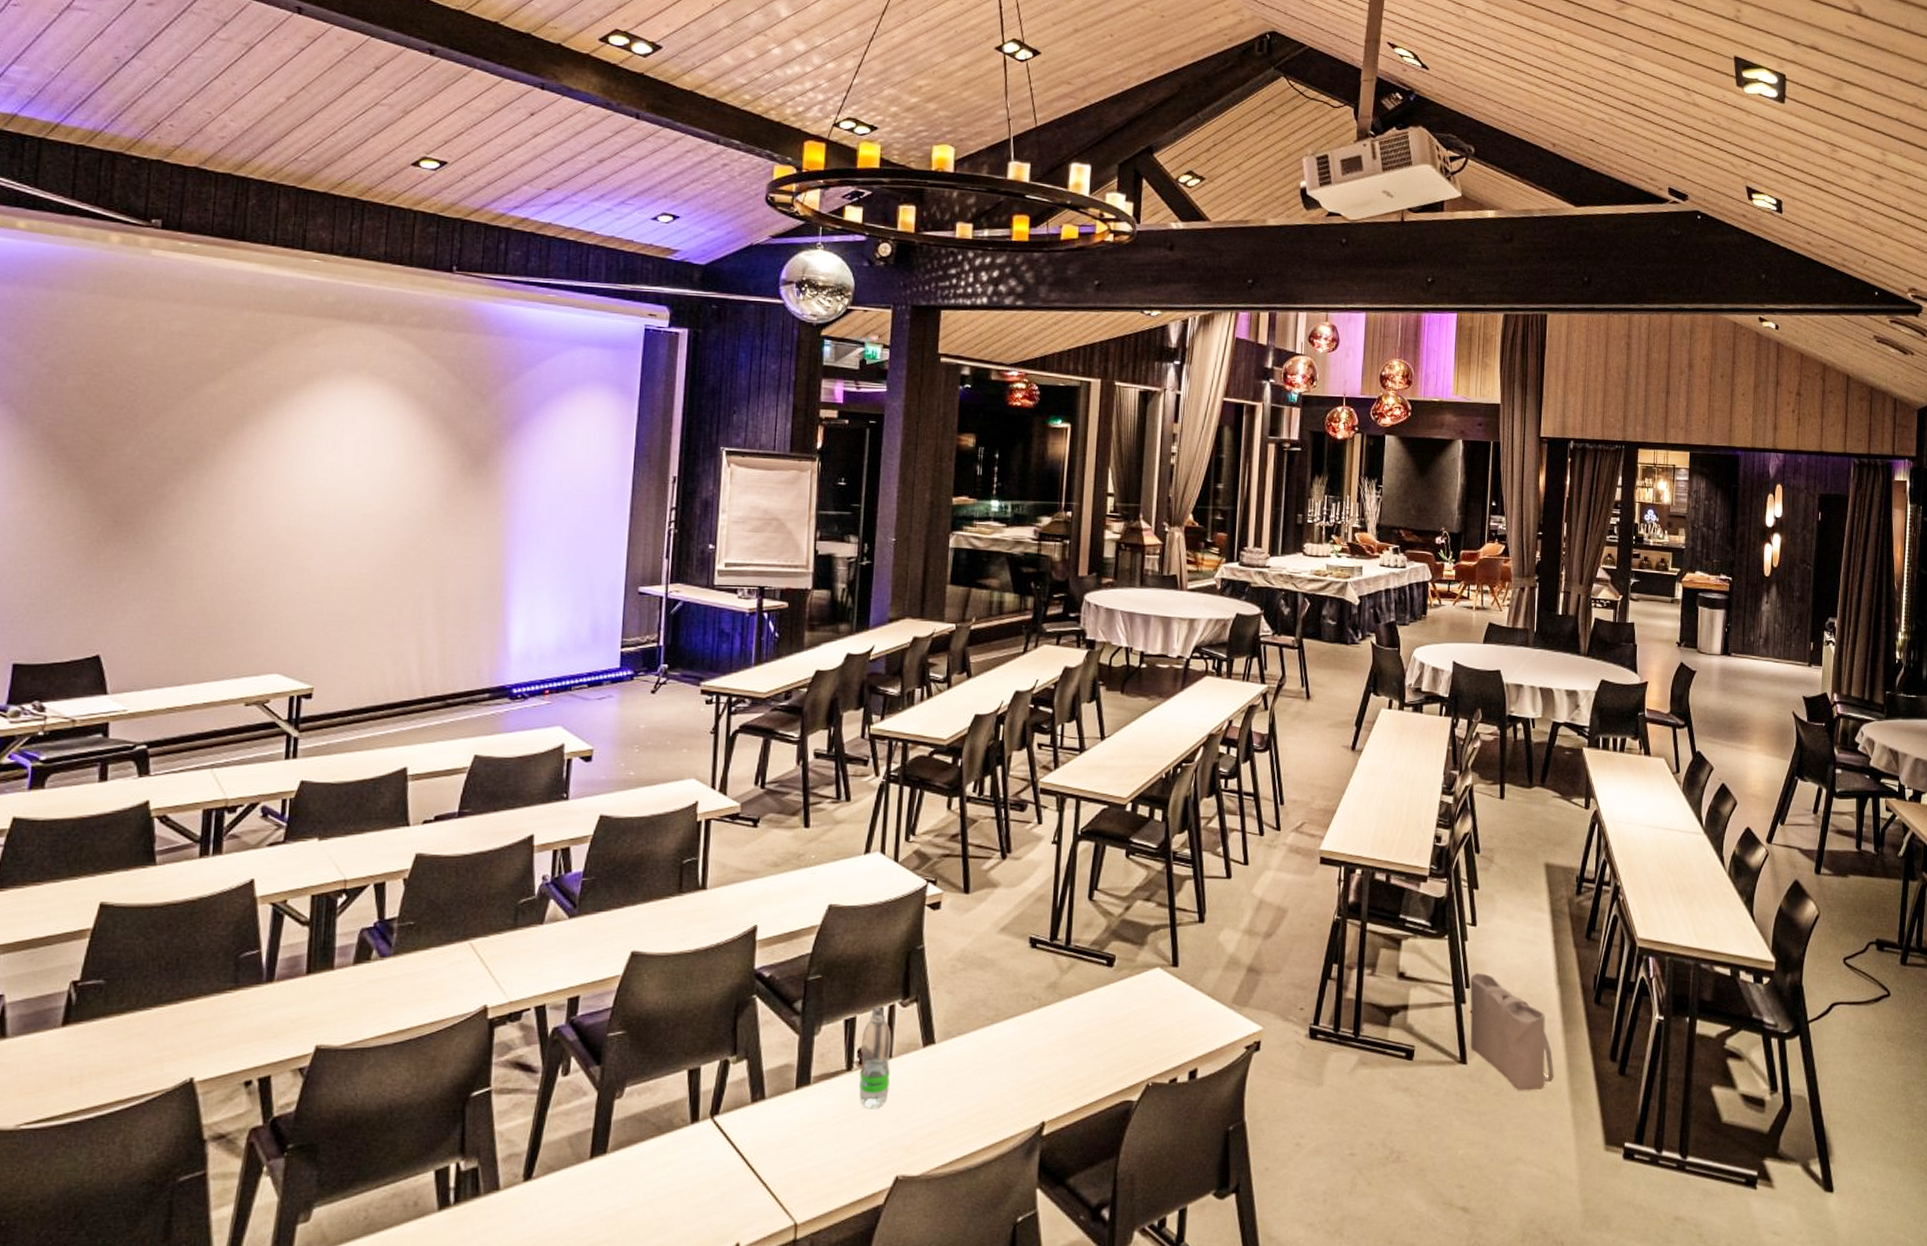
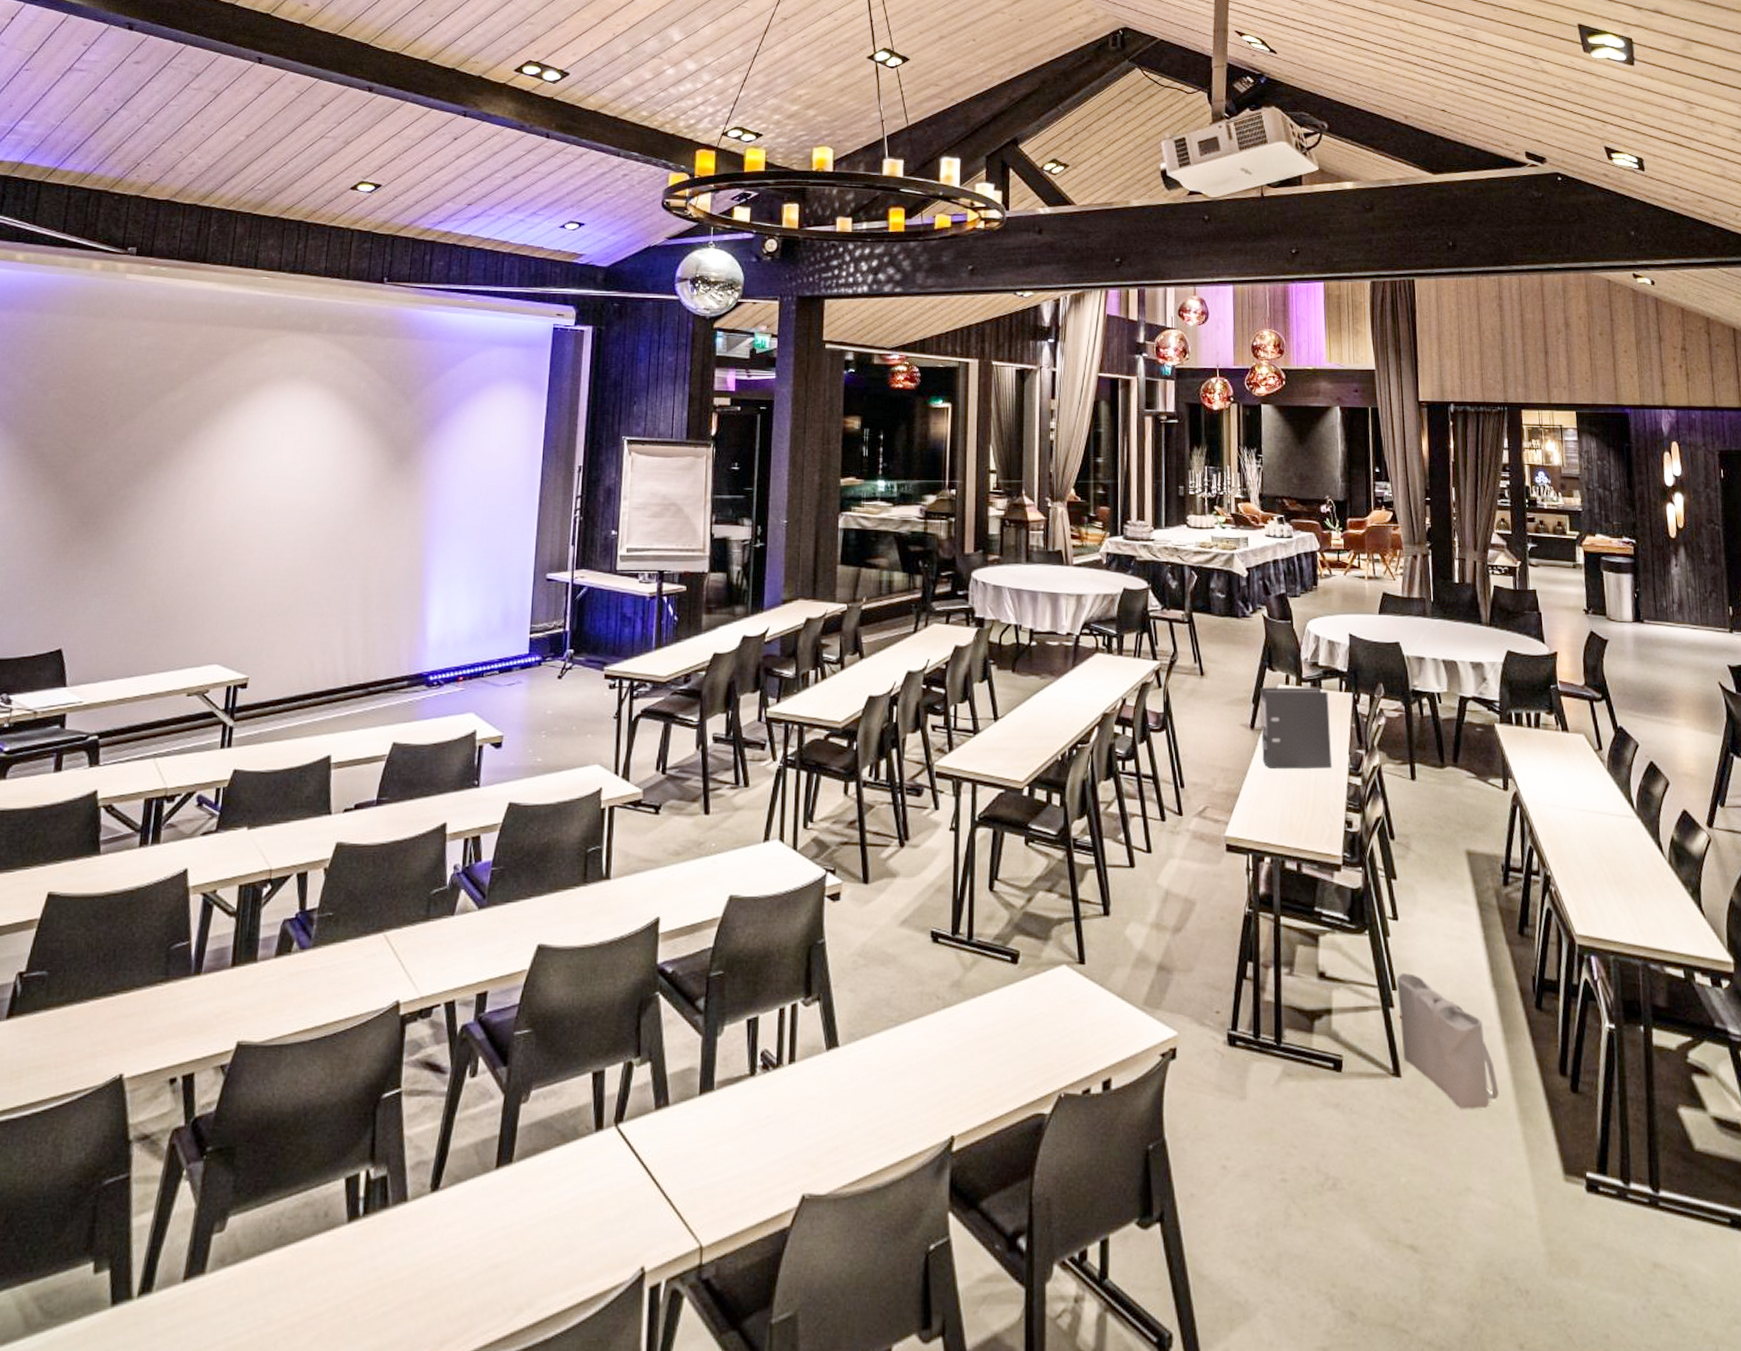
bottle: present [859,1006,892,1109] -> none [763,1005,795,1119]
binder: none [1360,711,1429,788] -> present [1260,687,1332,769]

